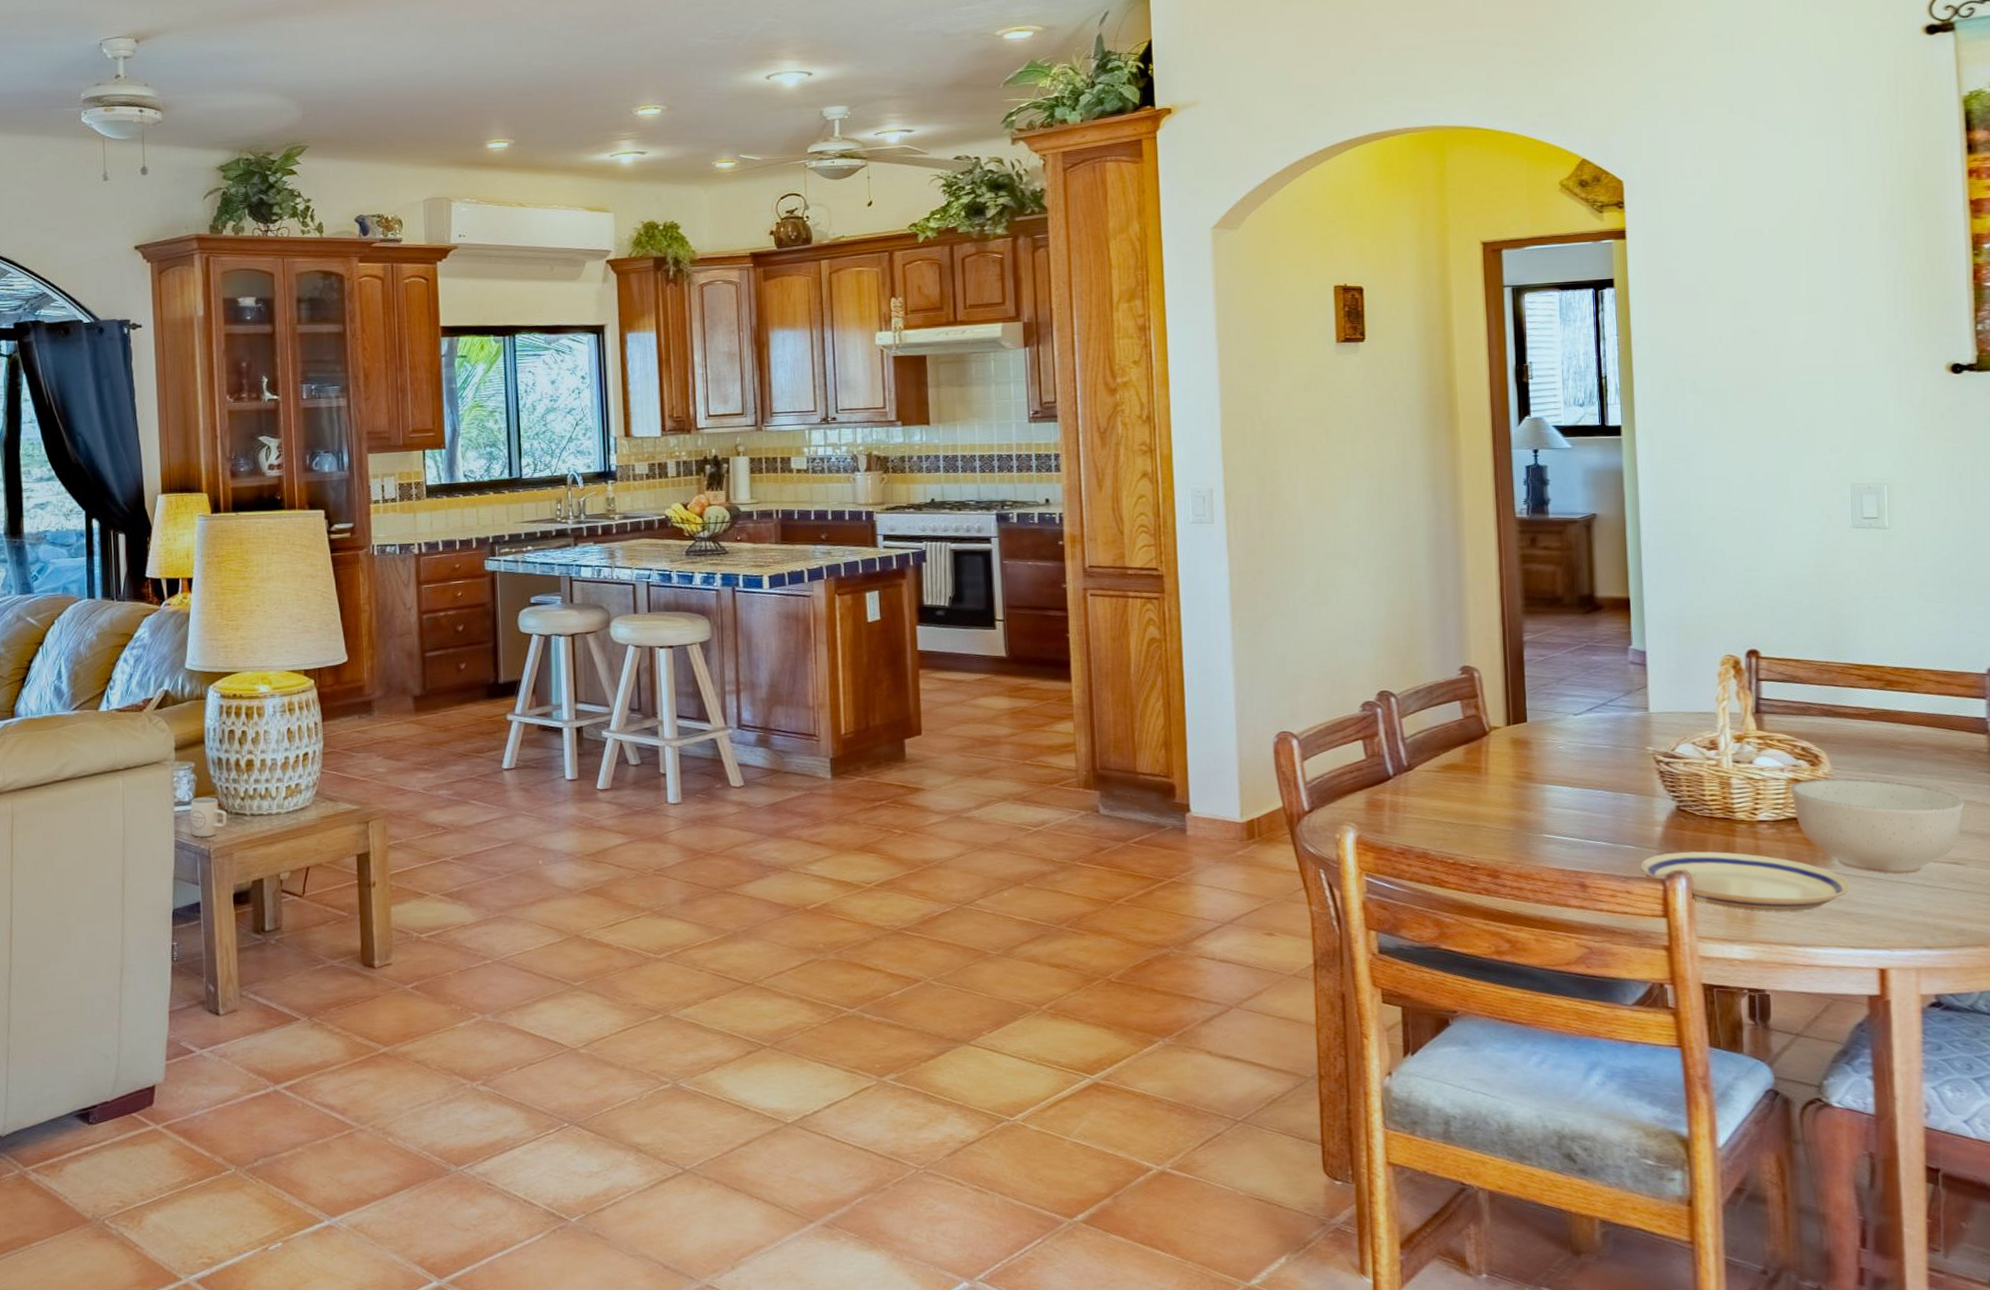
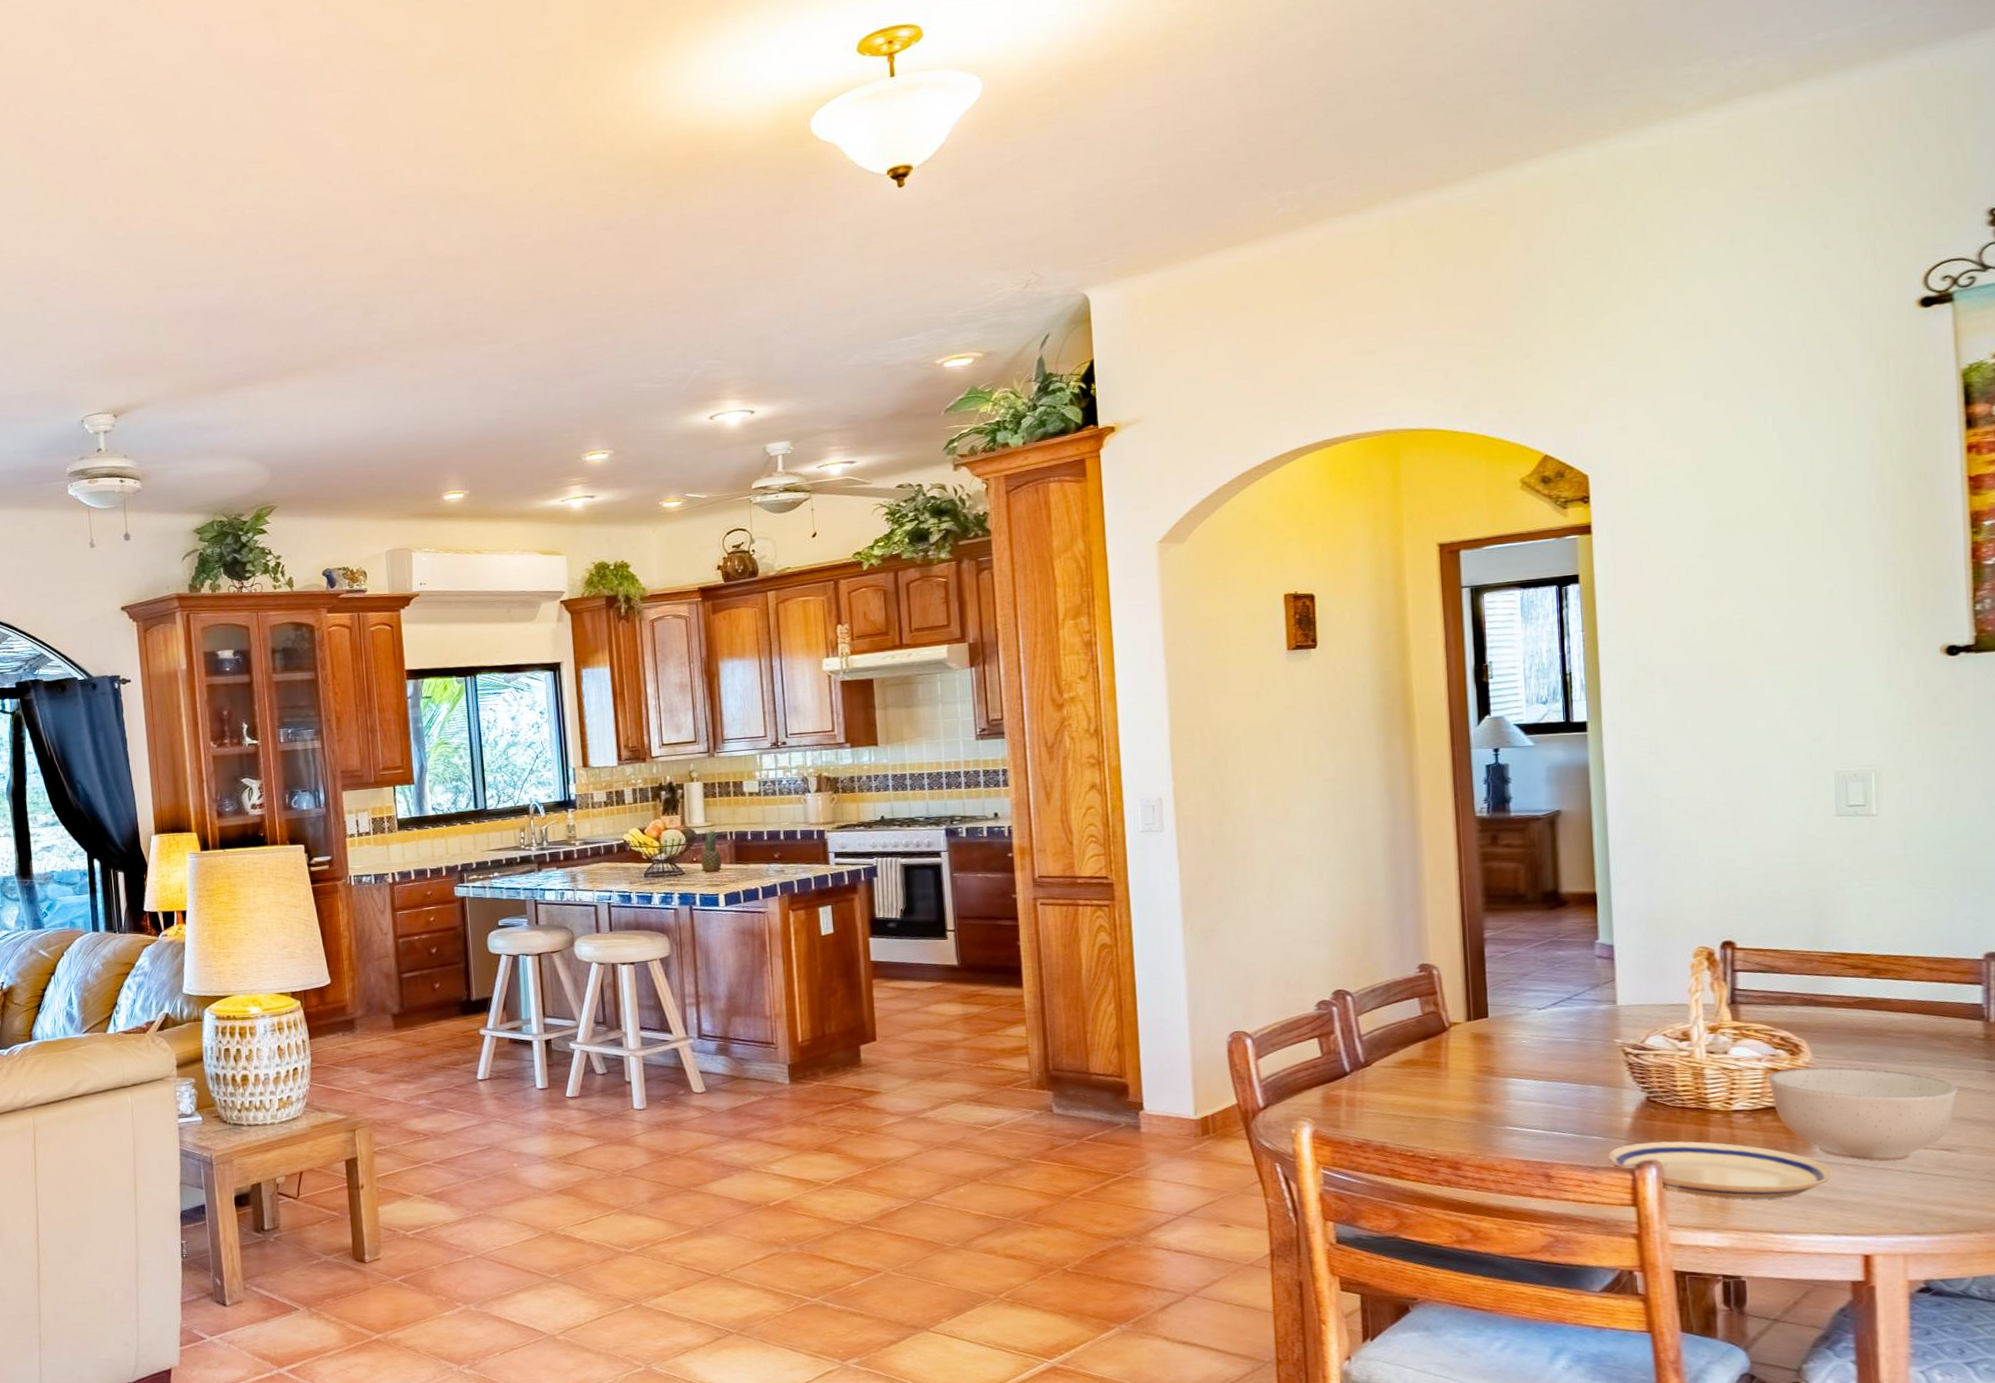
mug: present [190,797,228,837] -> none [192,1109,227,1146]
fruit: none [745,506,767,555] -> present [701,829,722,875]

